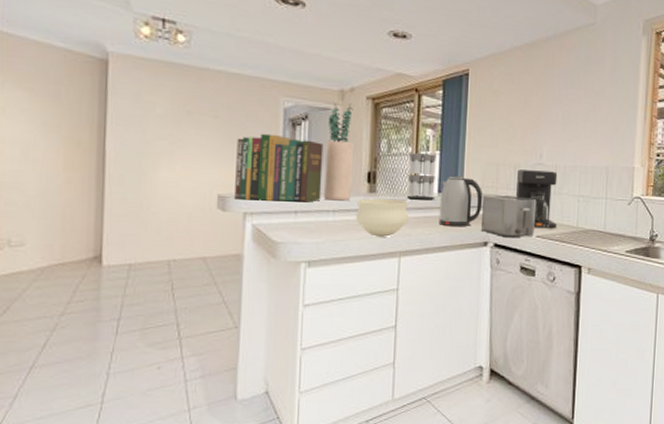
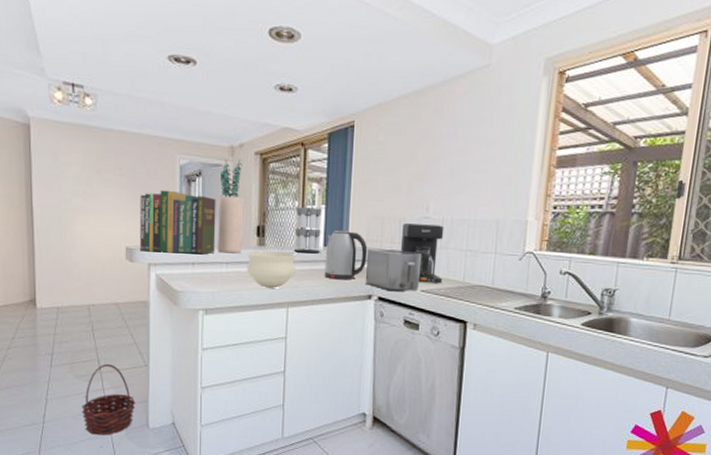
basket: none [153,328,222,413] -> present [82,364,136,436]

